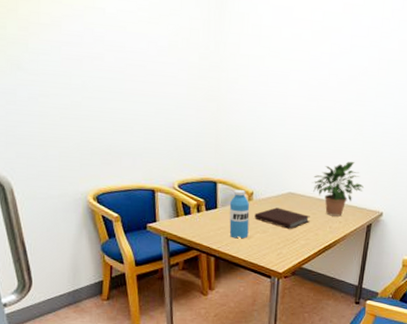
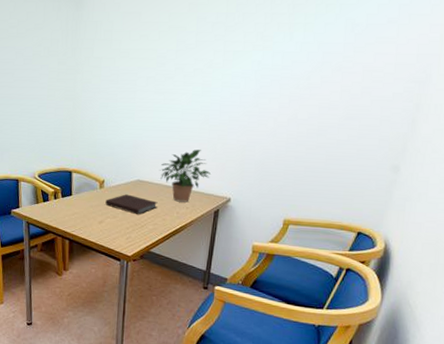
water bottle: present [229,189,250,239] -> none [82,177,101,224]

